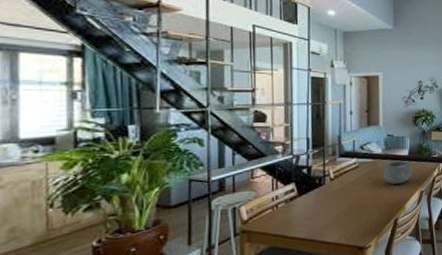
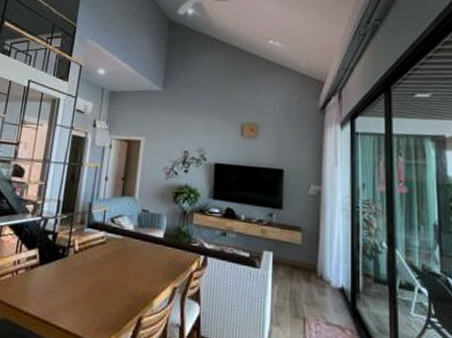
bowl: present [383,161,412,184] -> none [132,243,166,273]

